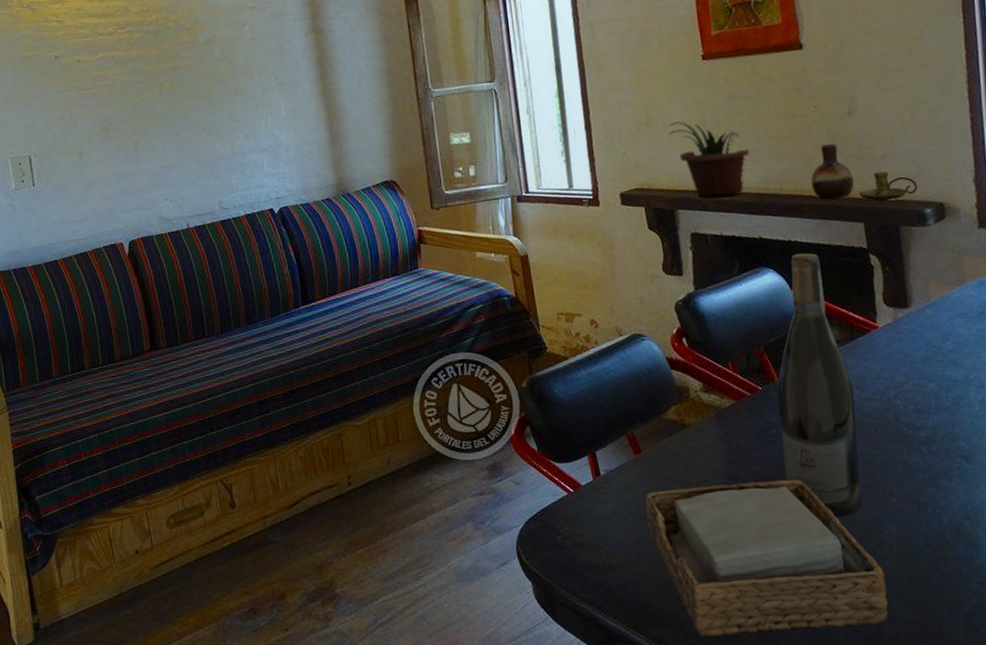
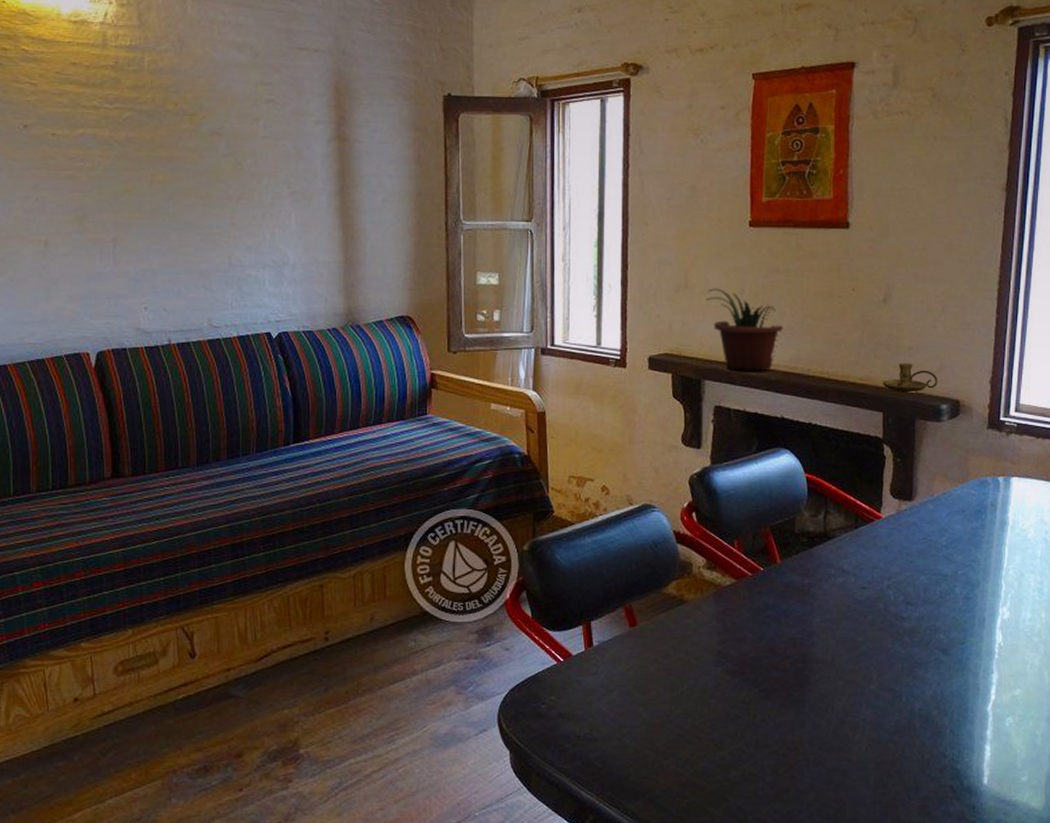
napkin holder: present [645,479,889,637] -> none [634,661,854,812]
wine bottle: present [776,253,862,517] -> none [772,437,850,701]
vase: present [810,144,855,200] -> none [838,329,880,386]

